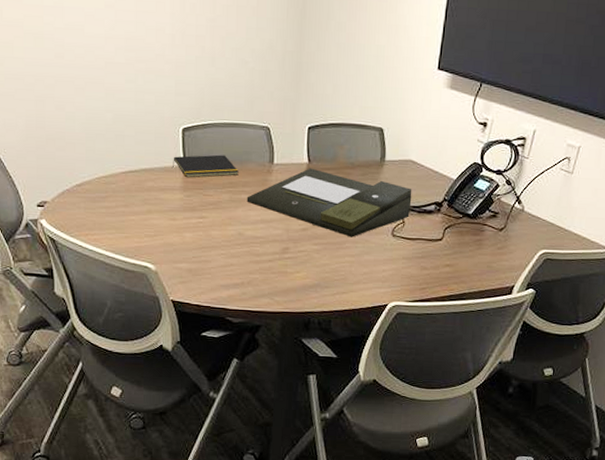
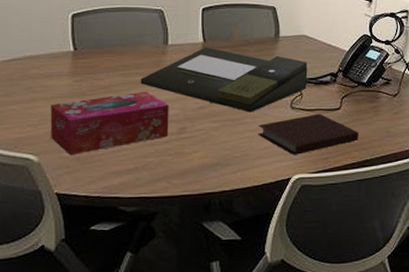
tissue box: none [165,209,274,267] -> present [50,91,169,156]
notepad: present [173,154,239,178] -> none [60,38,132,63]
notebook: none [358,243,459,283] -> present [258,113,358,155]

